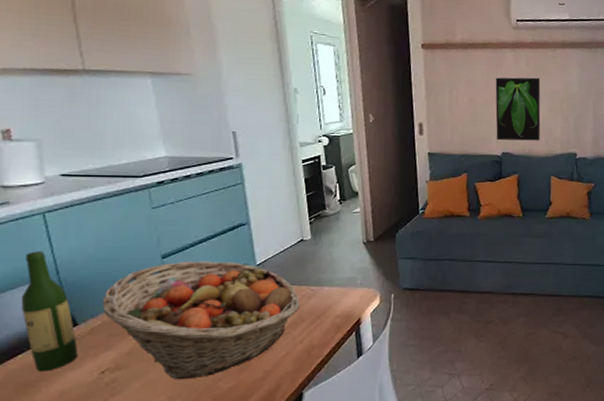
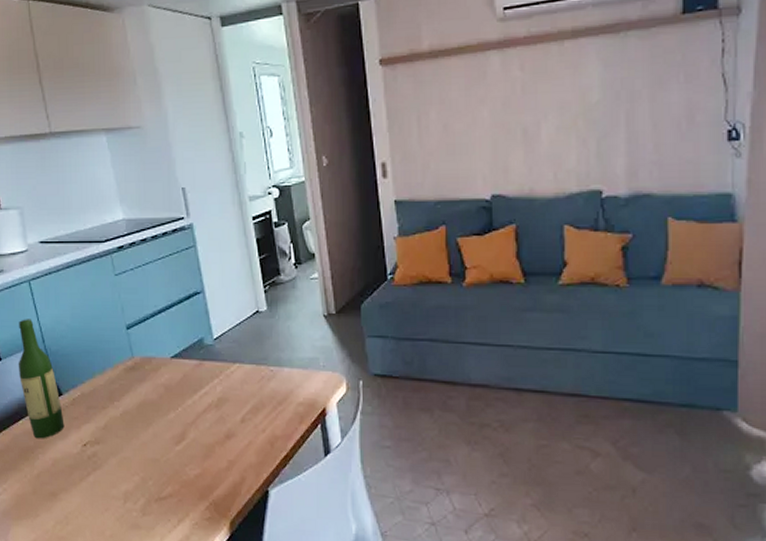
fruit basket: present [102,261,300,380] -> none [80,332,259,461]
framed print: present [495,77,541,141] -> none [478,86,545,179]

